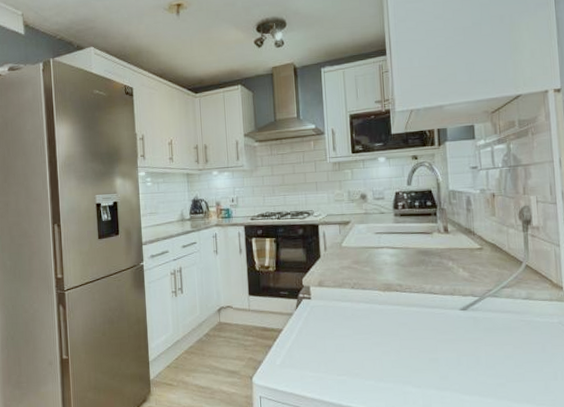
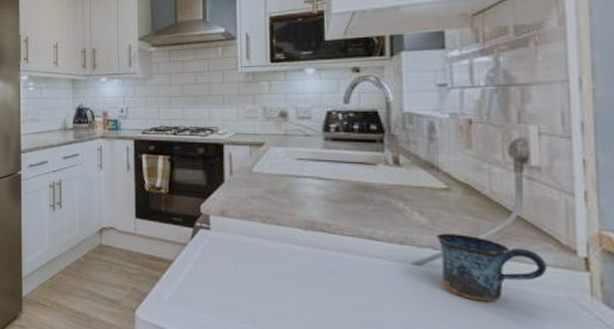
mug: none [474,282,546,333] -> present [435,233,548,302]

